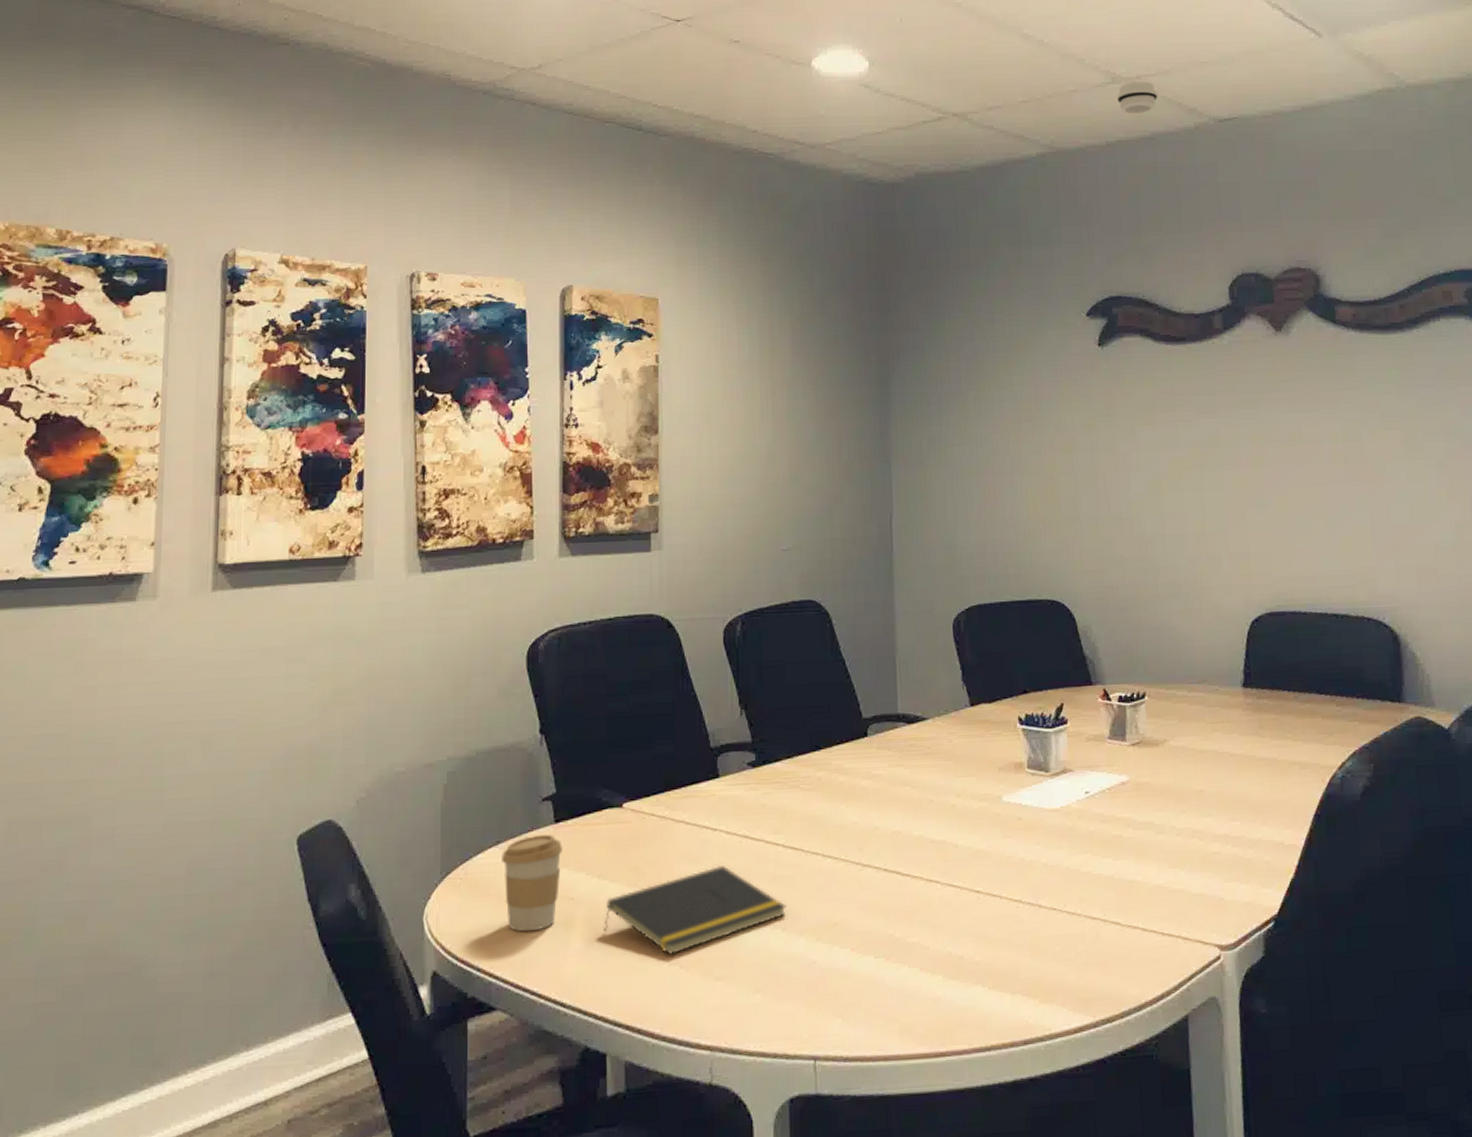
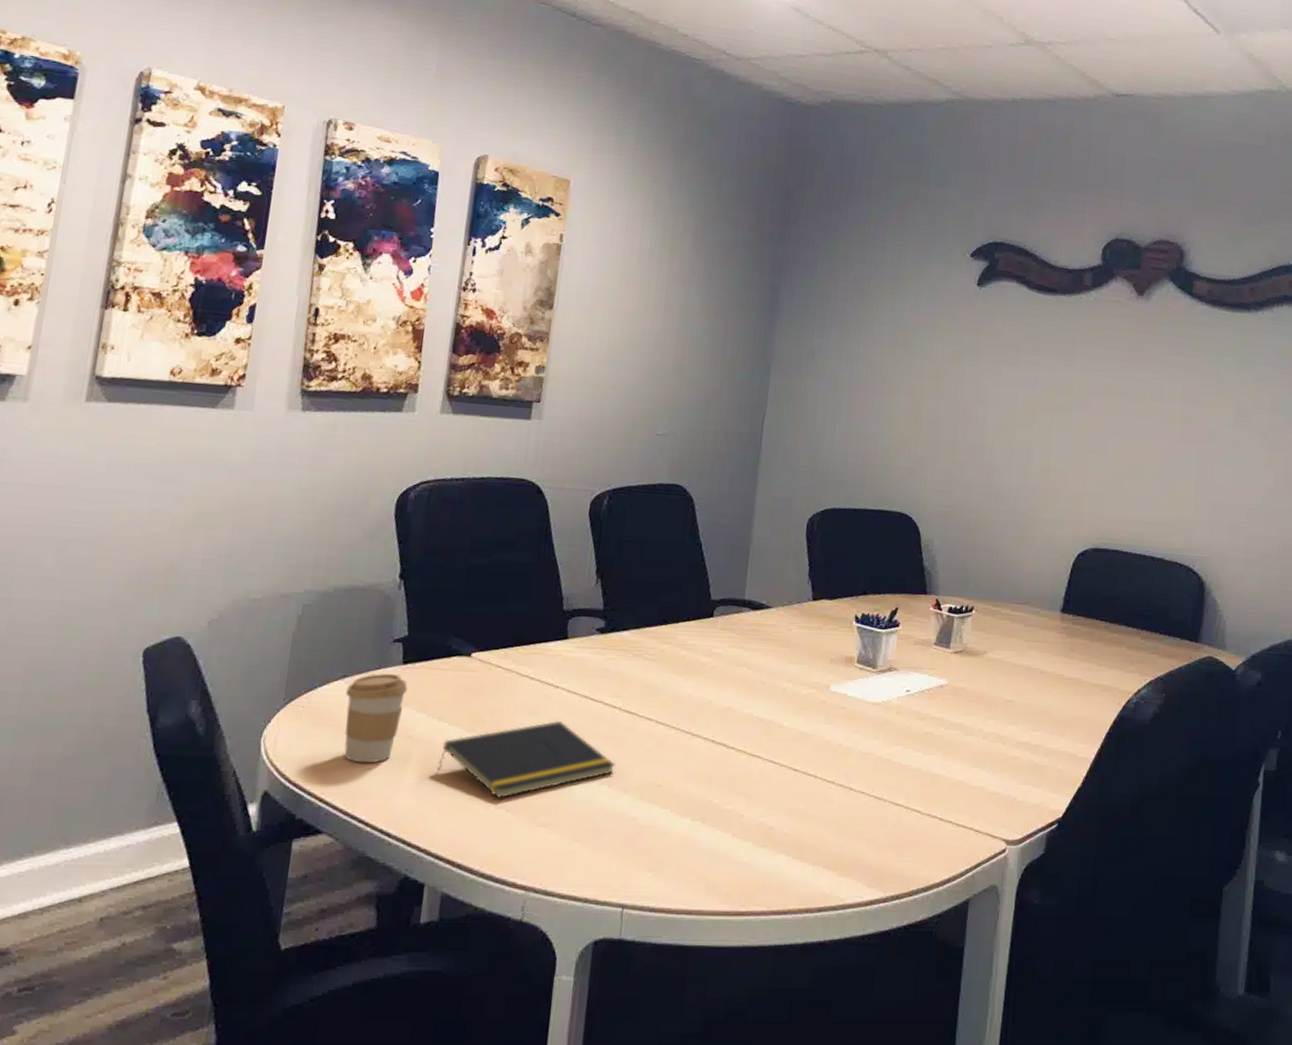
smoke detector: present [1116,81,1158,114] -> none [1027,46,1066,77]

